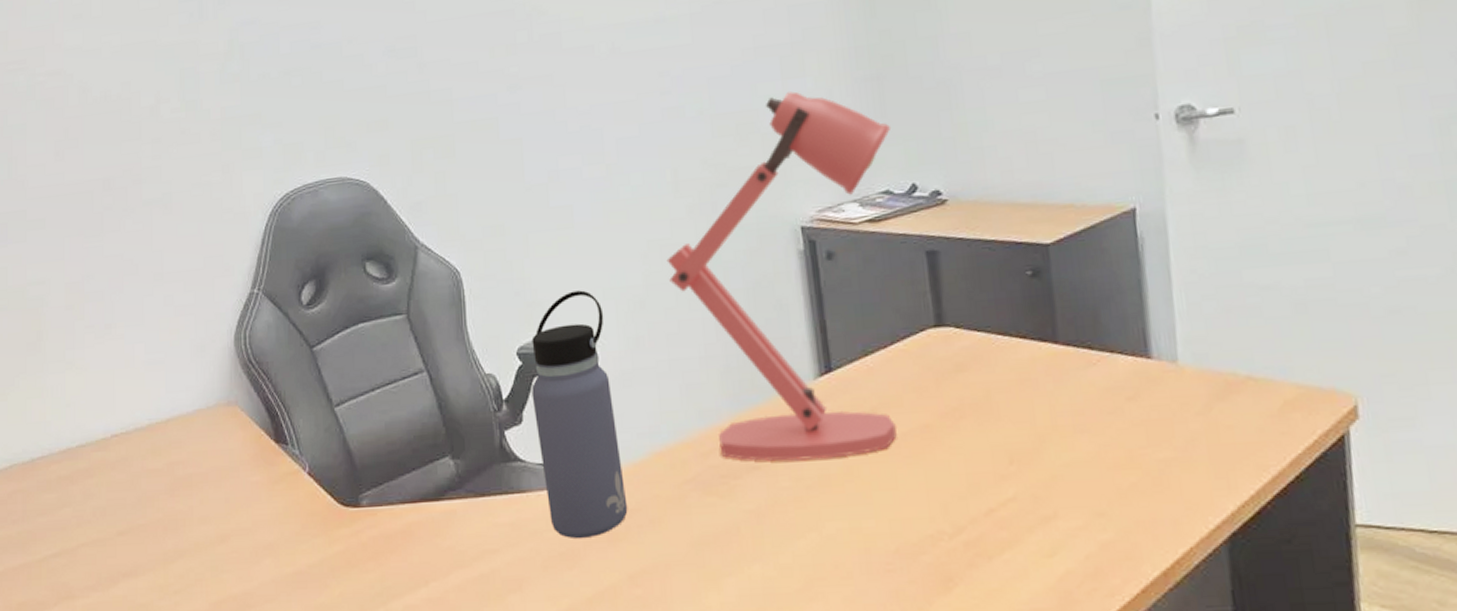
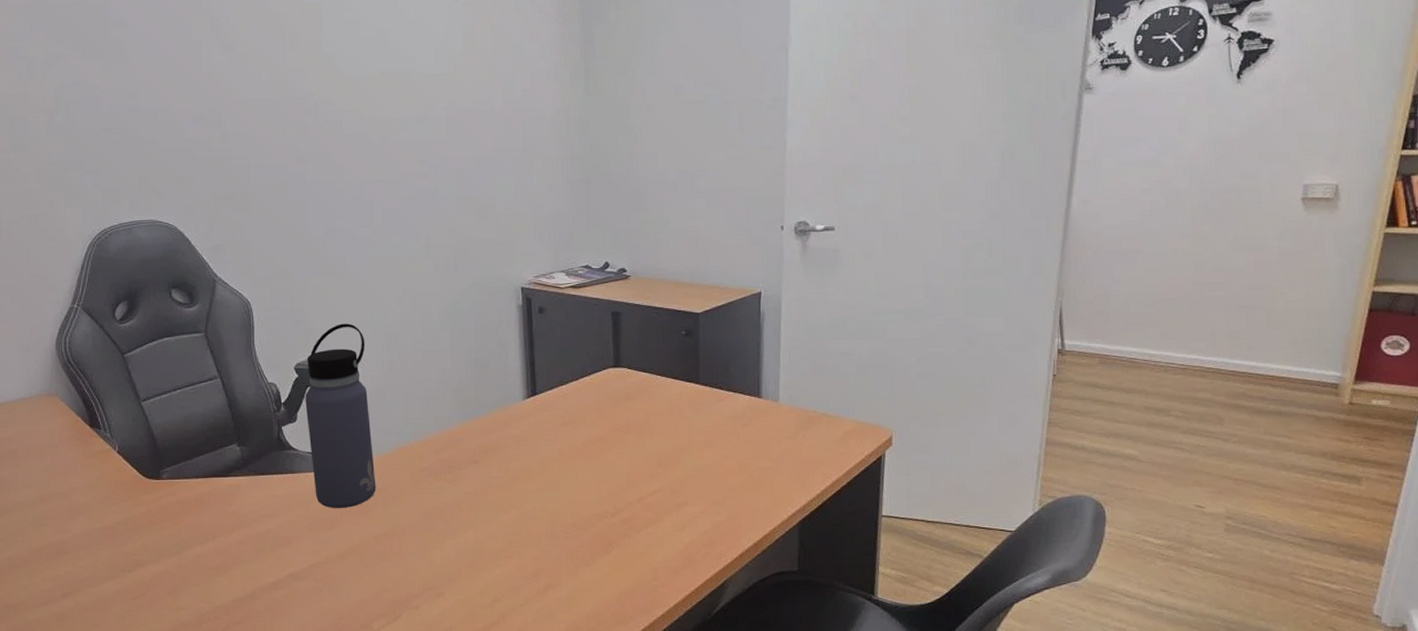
desk lamp: present [666,91,898,461] -> none [417,185,594,458]

